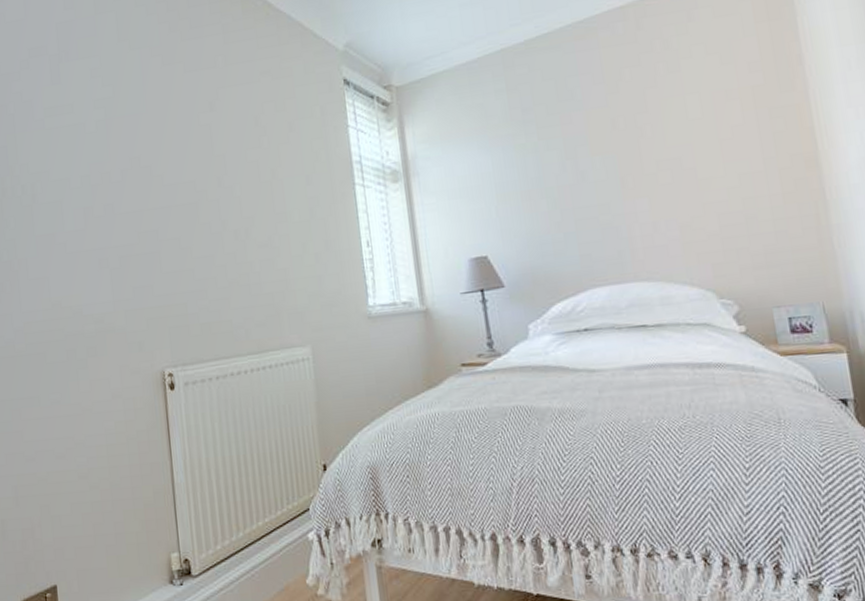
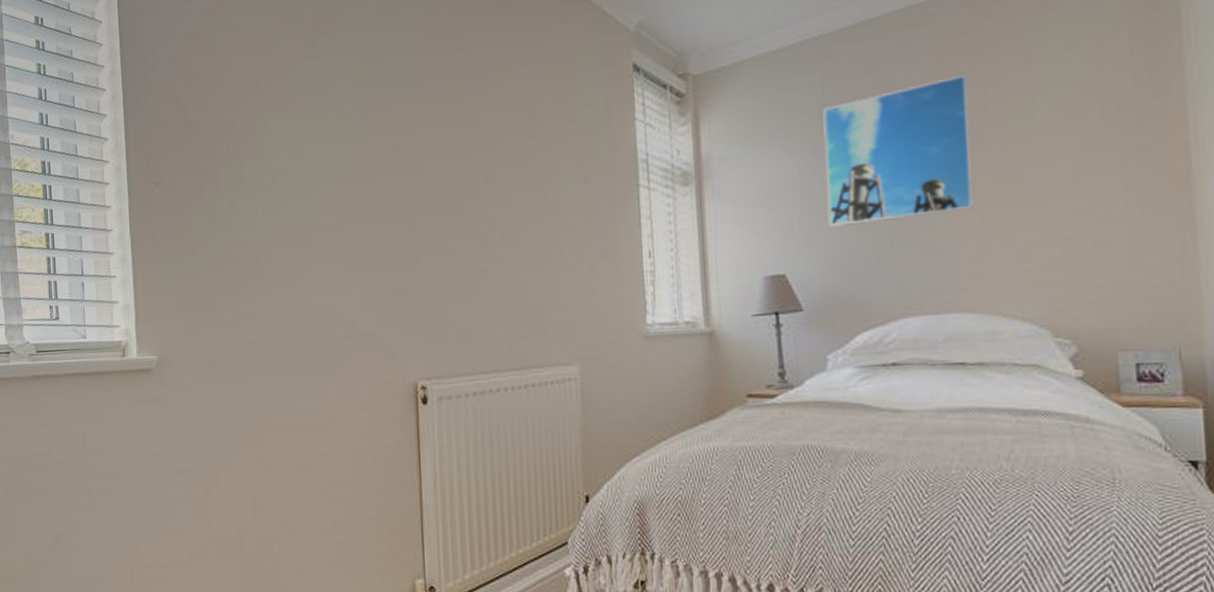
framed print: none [509,79,642,213] -> present [823,75,973,227]

